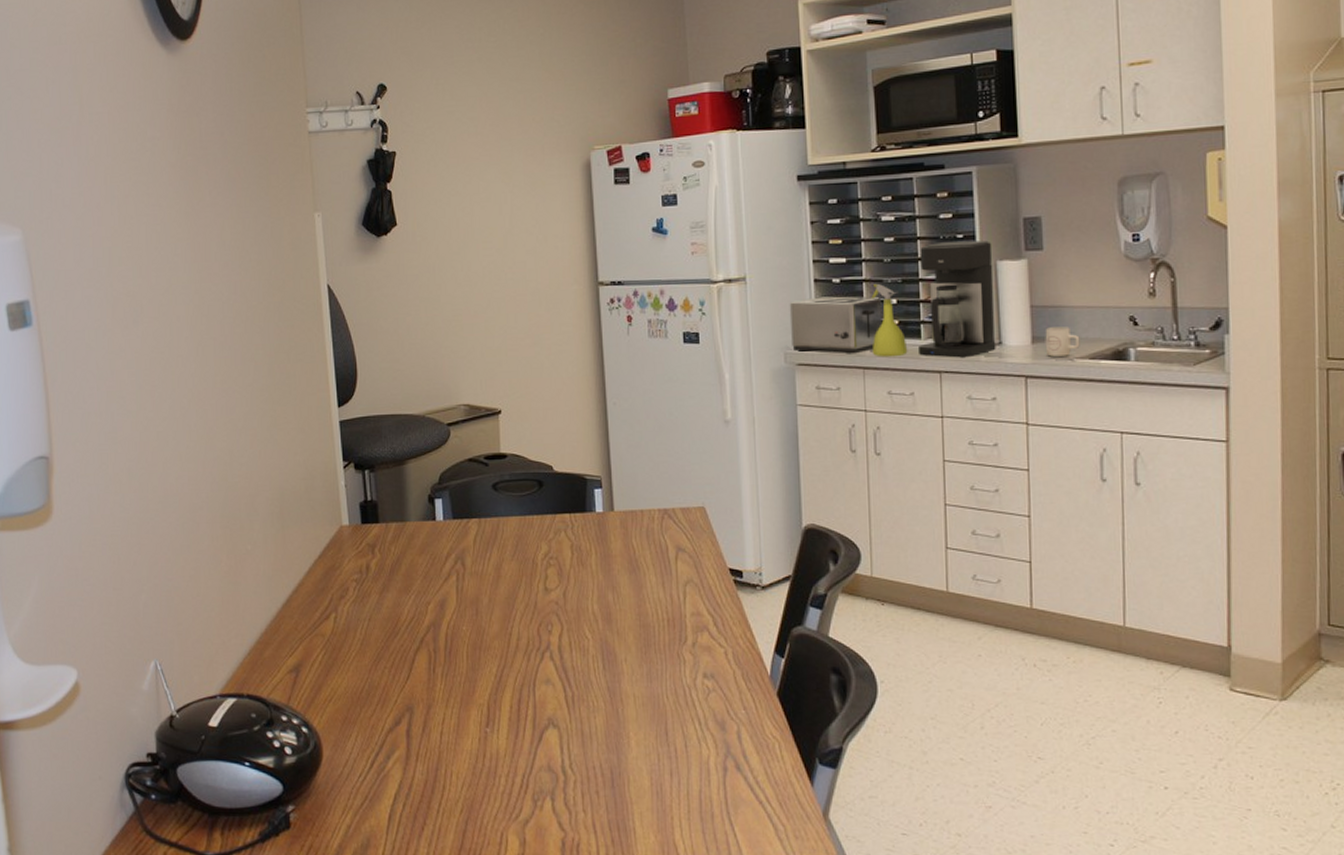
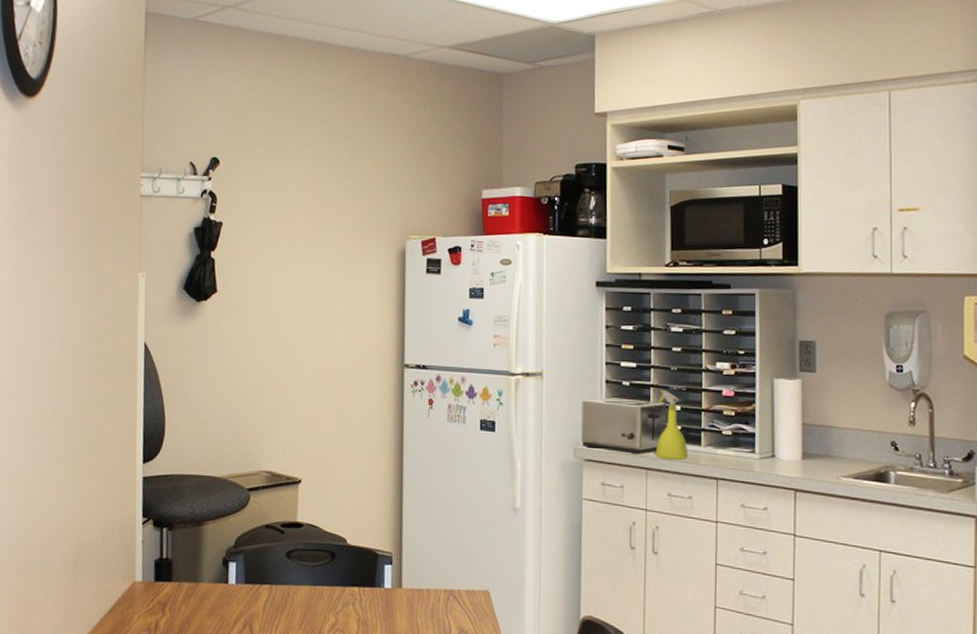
coffee maker: present [917,240,996,358] -> none [697,356,770,468]
mug: present [1045,327,1080,357] -> none [814,445,846,474]

